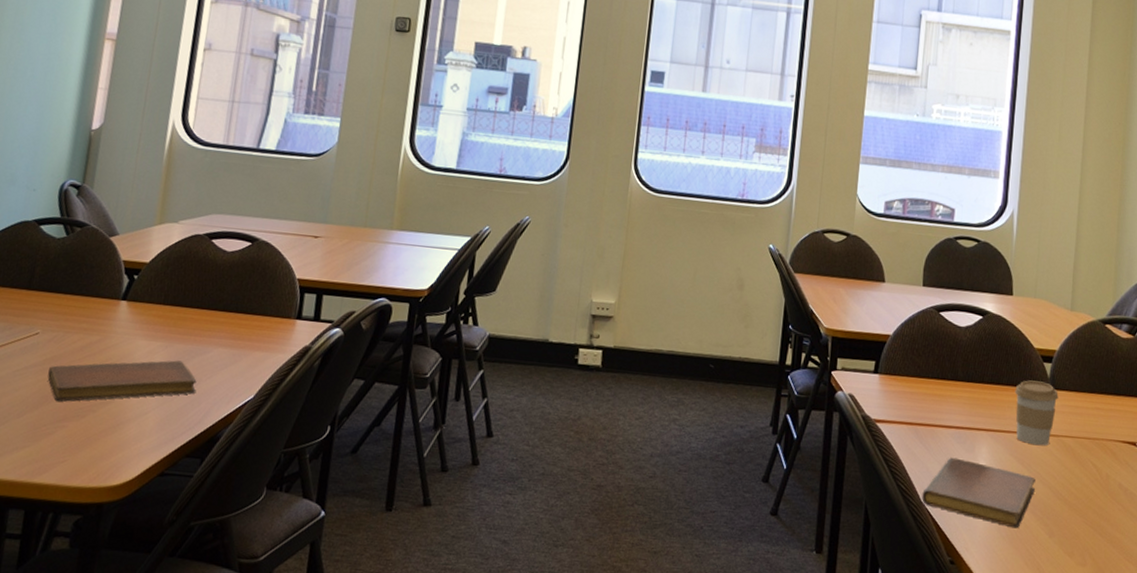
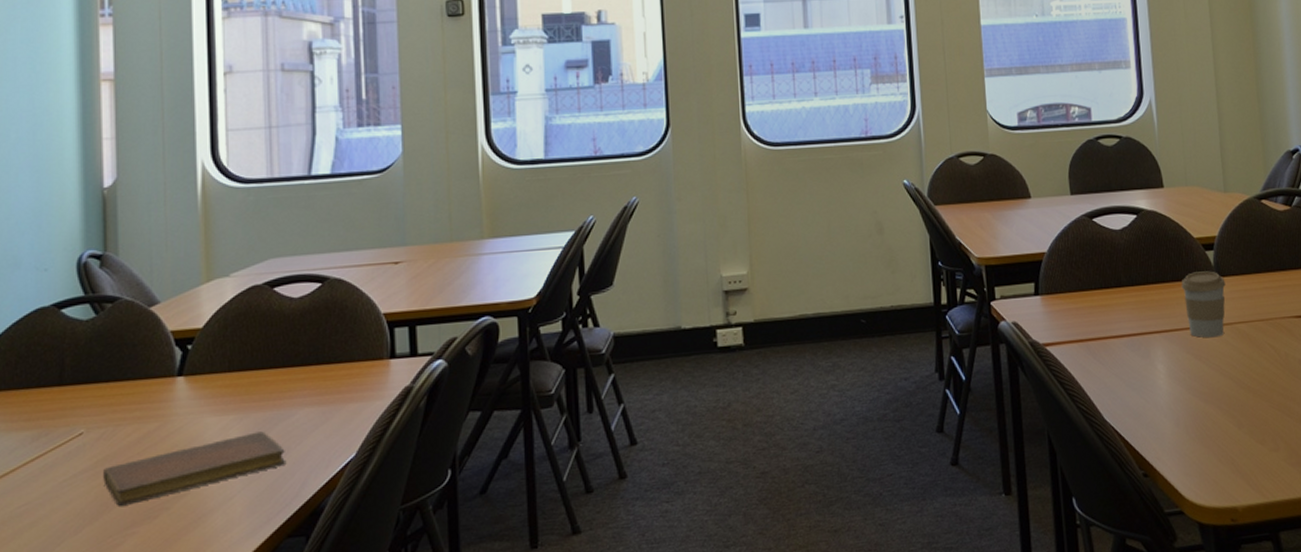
notebook: present [922,457,1035,529] -> none [1104,366,1217,427]

